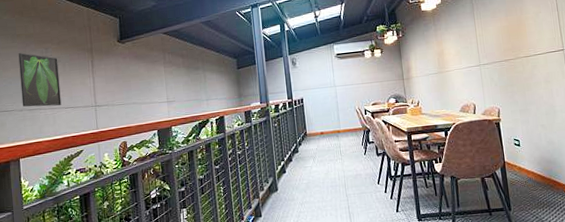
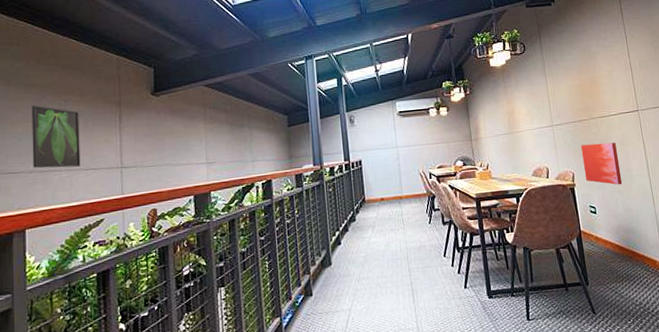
wall art: none [506,80,546,120] -> present [580,142,623,185]

